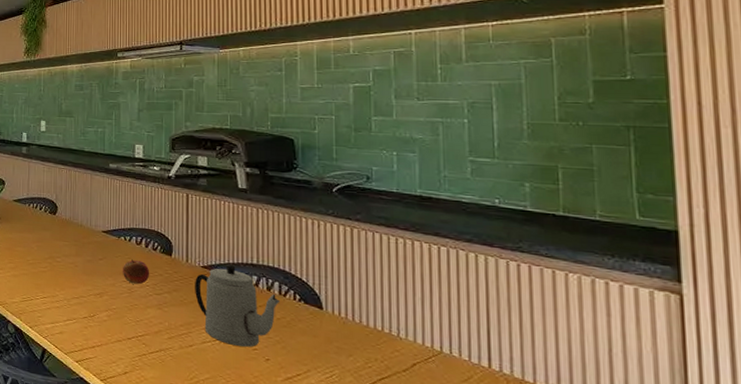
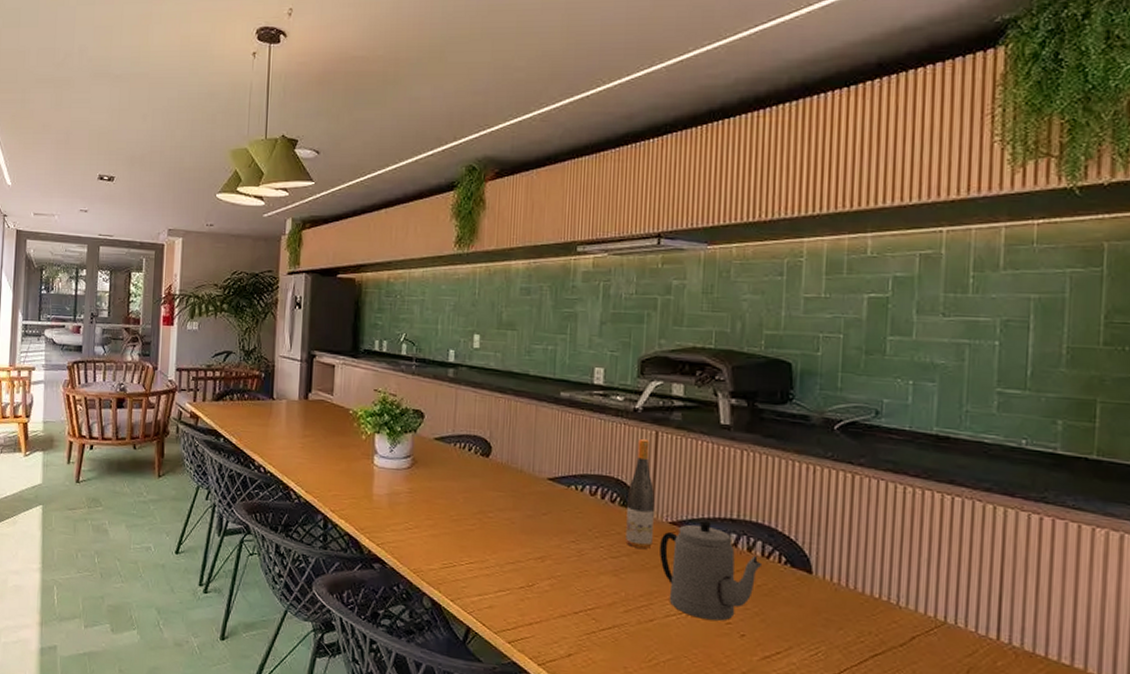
fruit: present [122,259,150,285] -> none [570,514,606,546]
wine bottle: none [167,199,188,288] -> present [626,438,655,550]

